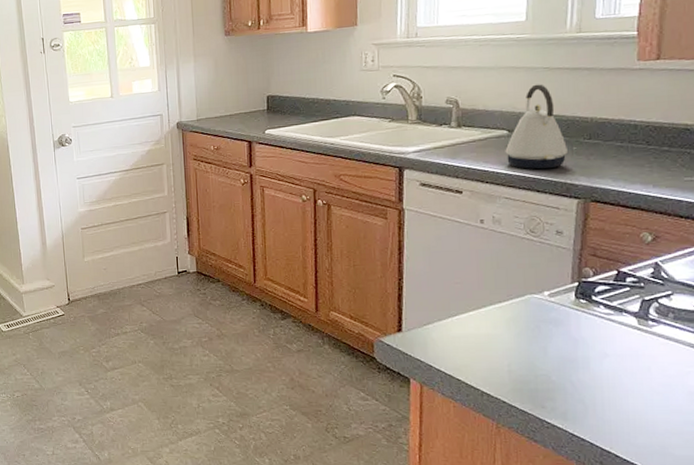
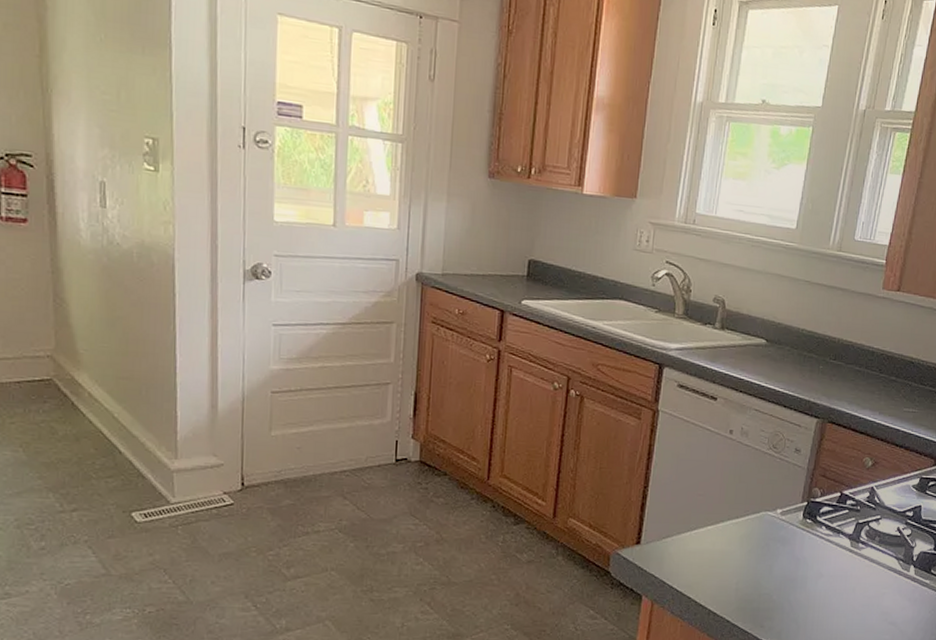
kettle: present [505,84,567,170] -> none [761,296,815,385]

